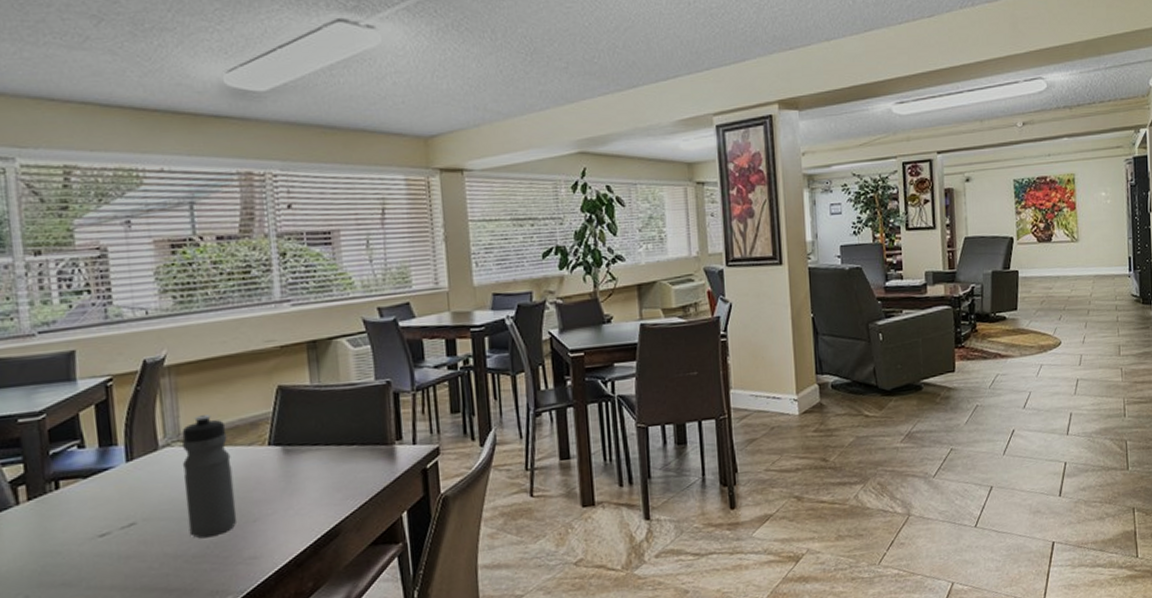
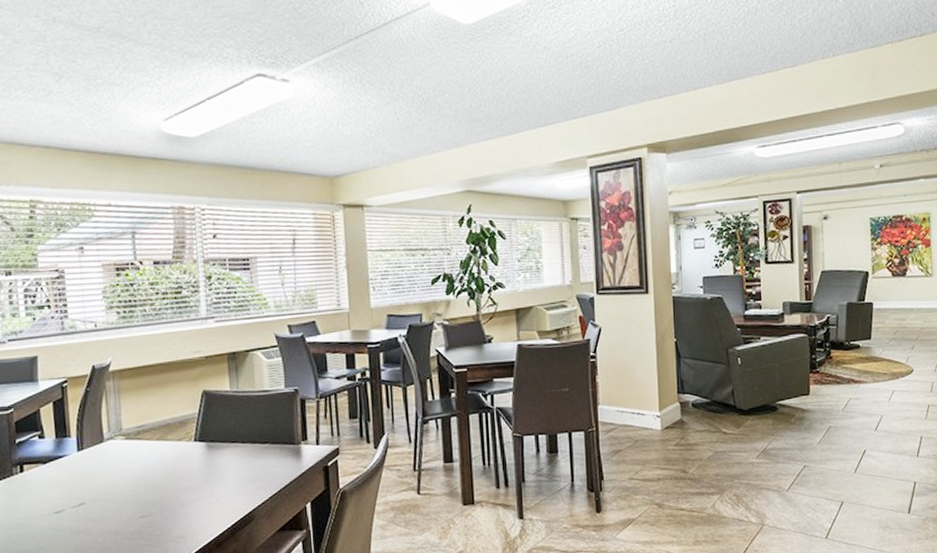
water bottle: present [181,414,237,538] -> none [123,413,168,518]

